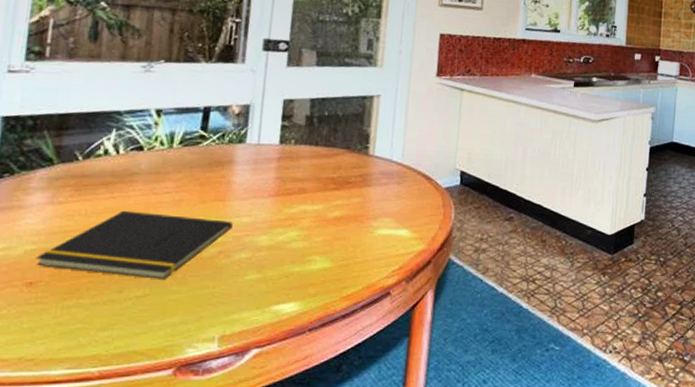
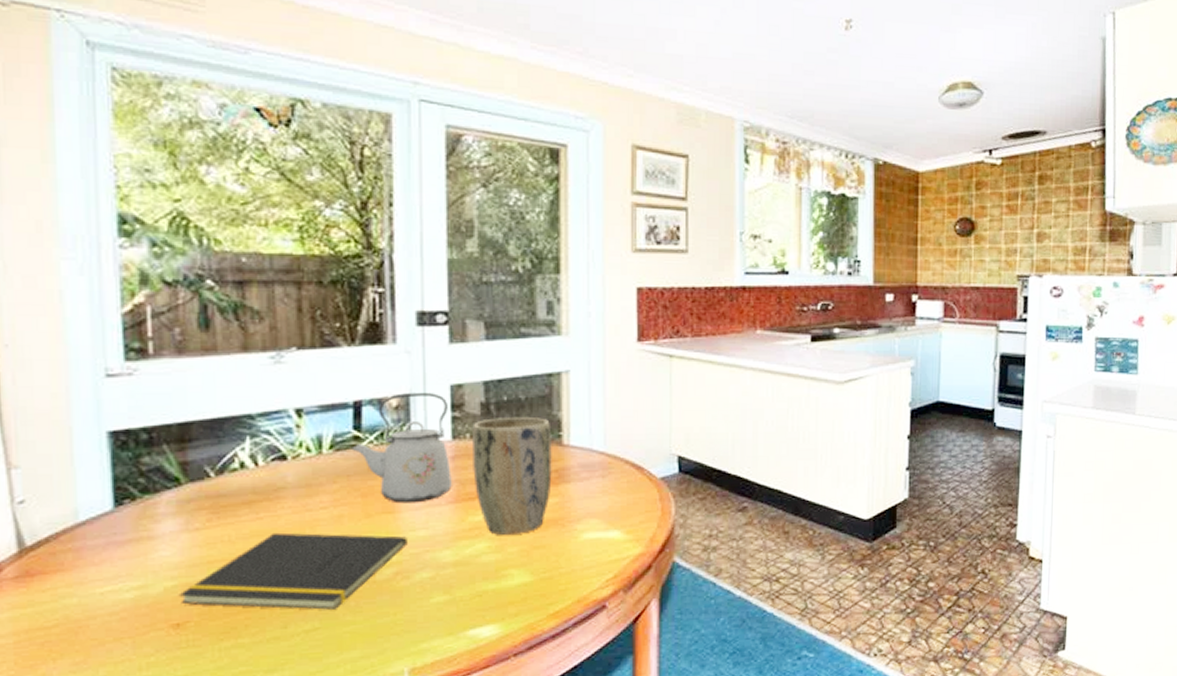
kettle: none [196,103,280,194] -> present [350,392,452,504]
plant pot: none [293,129,361,227] -> present [472,416,552,536]

